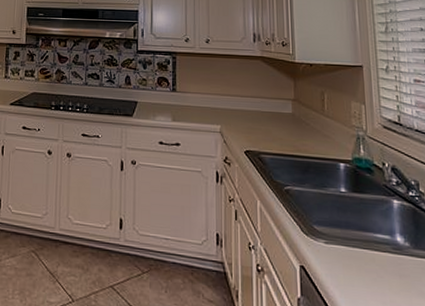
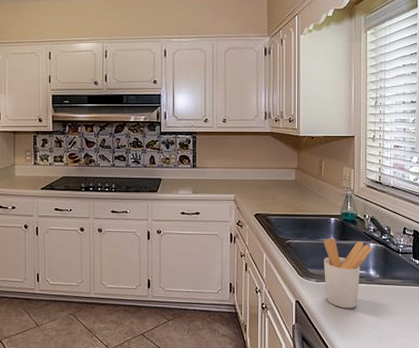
utensil holder: none [332,187,398,285] -> present [324,237,373,309]

